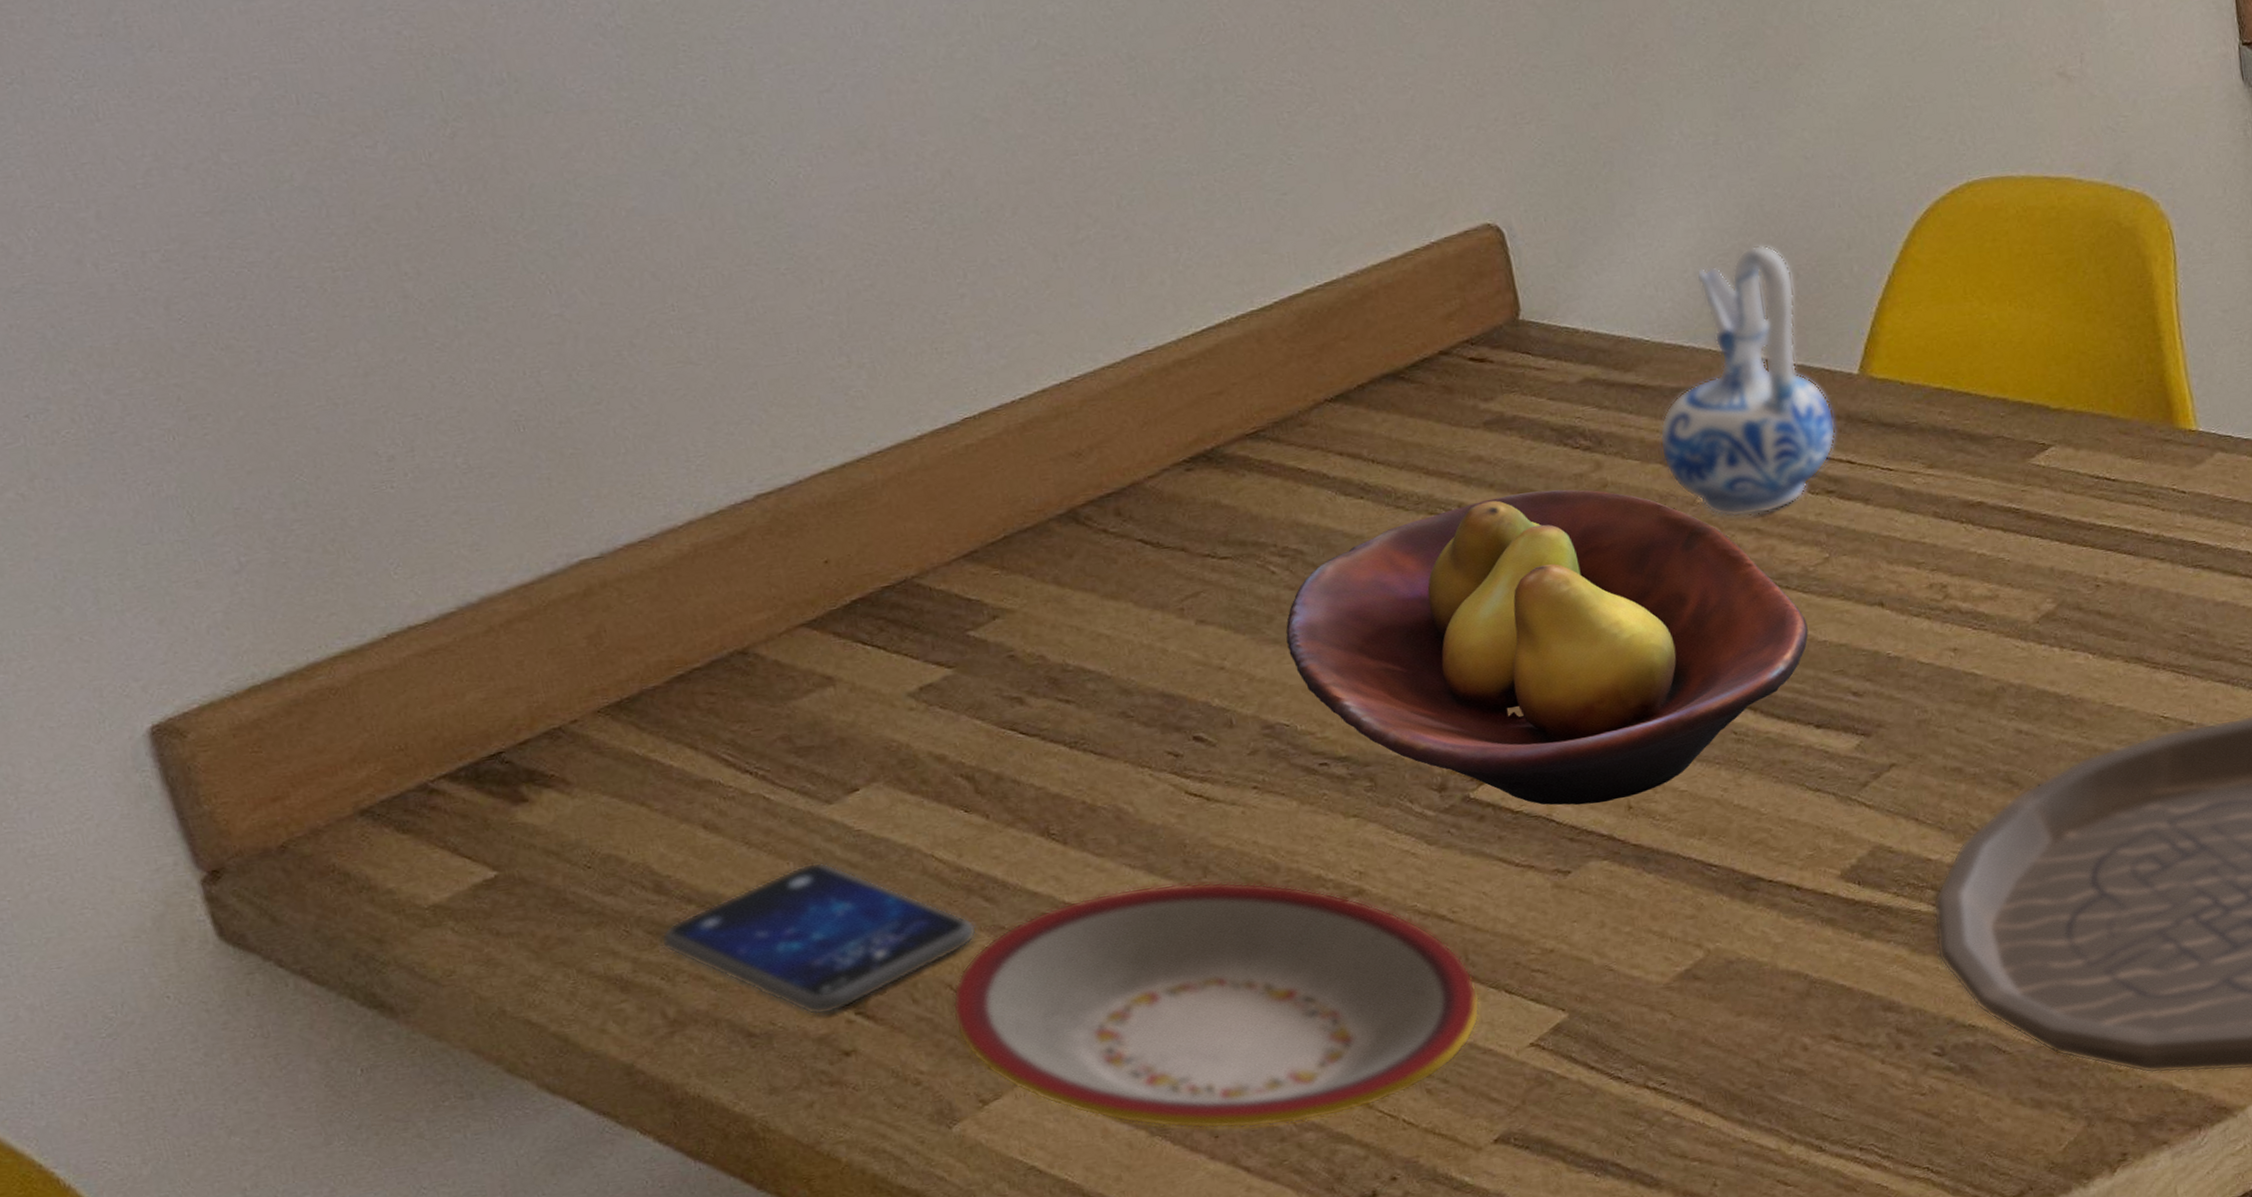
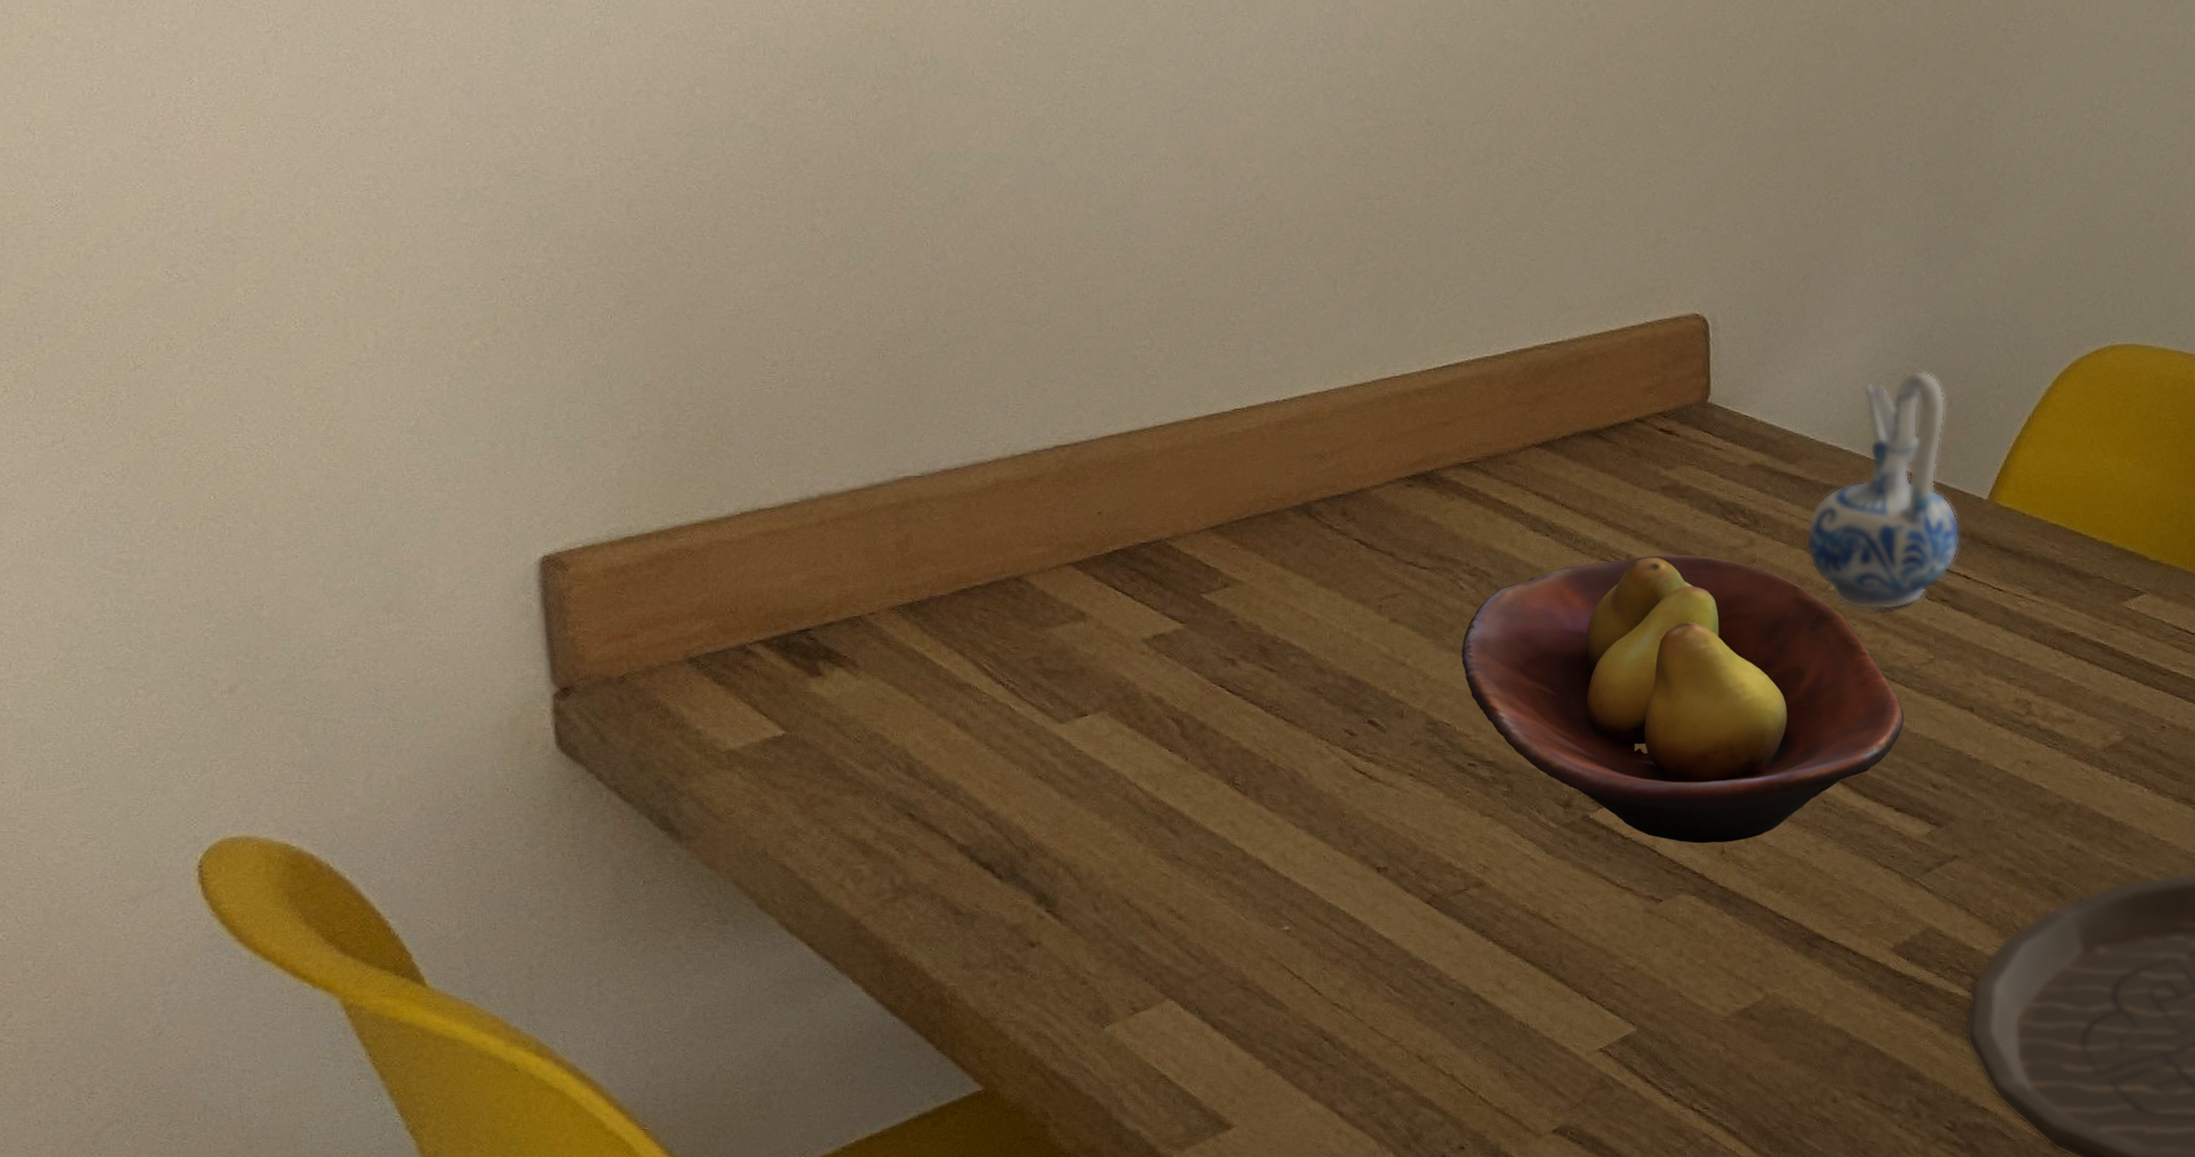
smartphone: present [660,861,978,1016] -> none [902,772,1159,907]
plate: present [952,881,1481,1129] -> none [1124,844,1565,1081]

